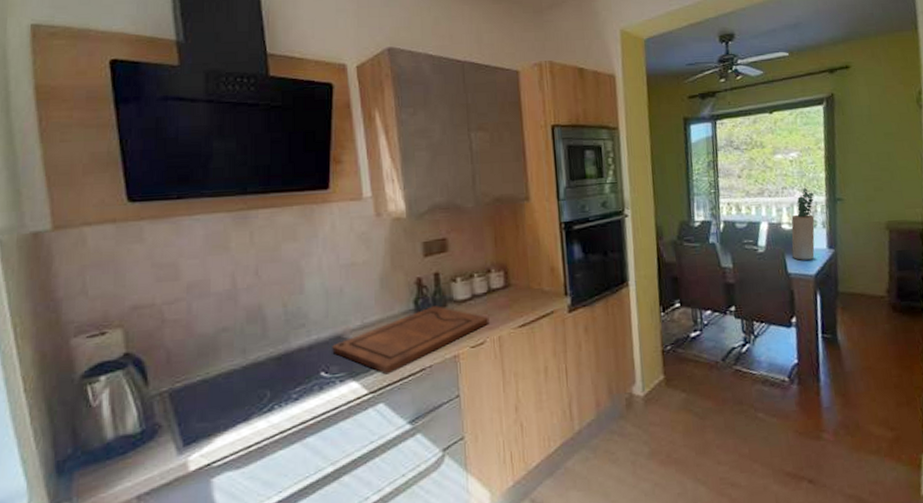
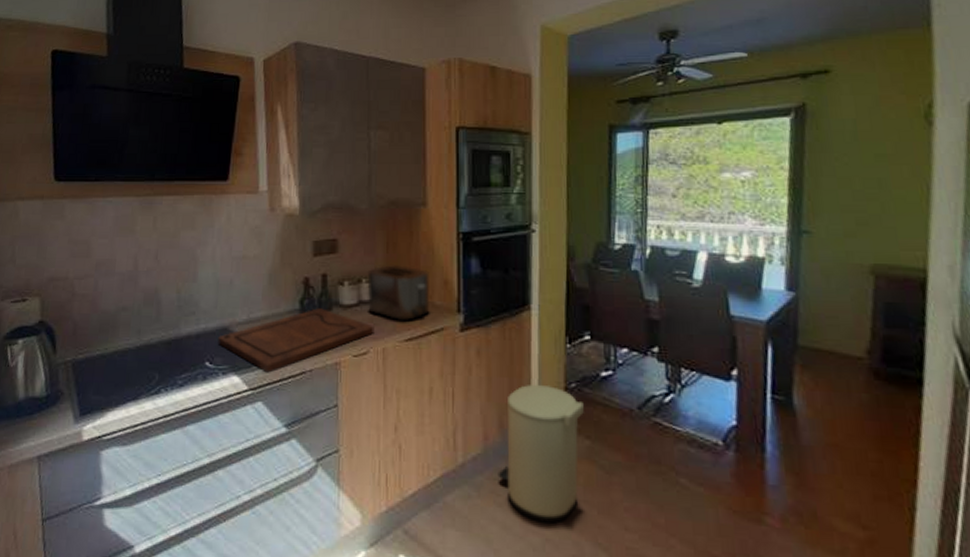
toaster: none [478,257,539,310] -> present [367,265,429,322]
pedal bin: none [610,350,679,471] -> present [498,384,584,524]
vase: present [791,186,815,260] -> none [737,212,771,302]

